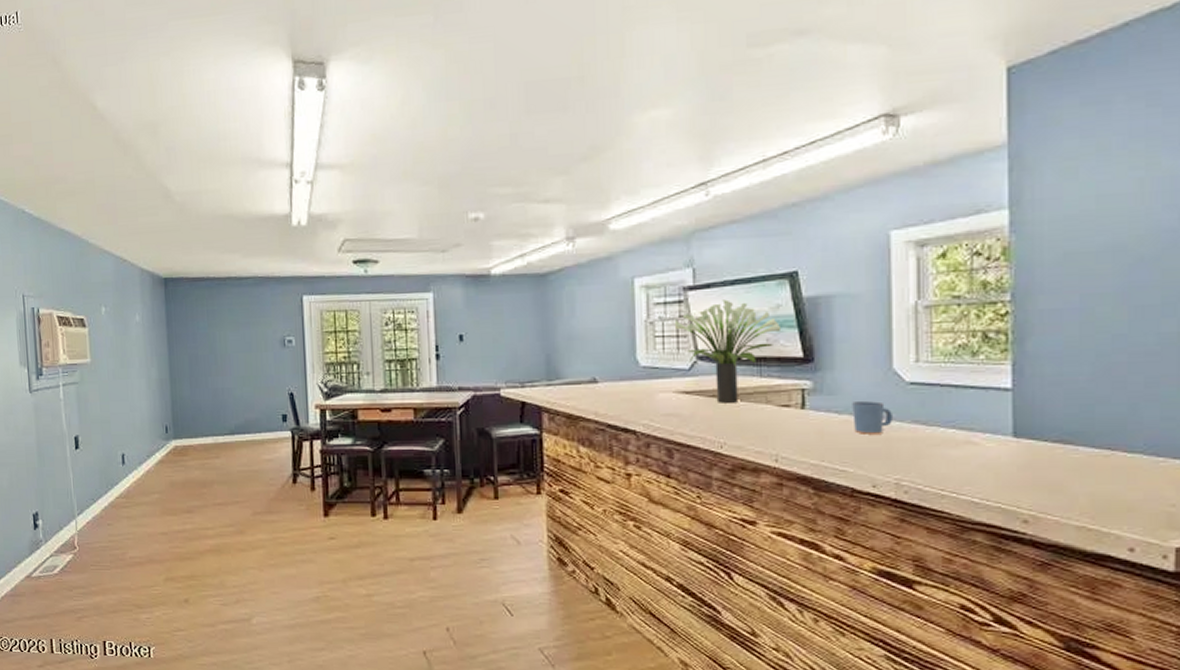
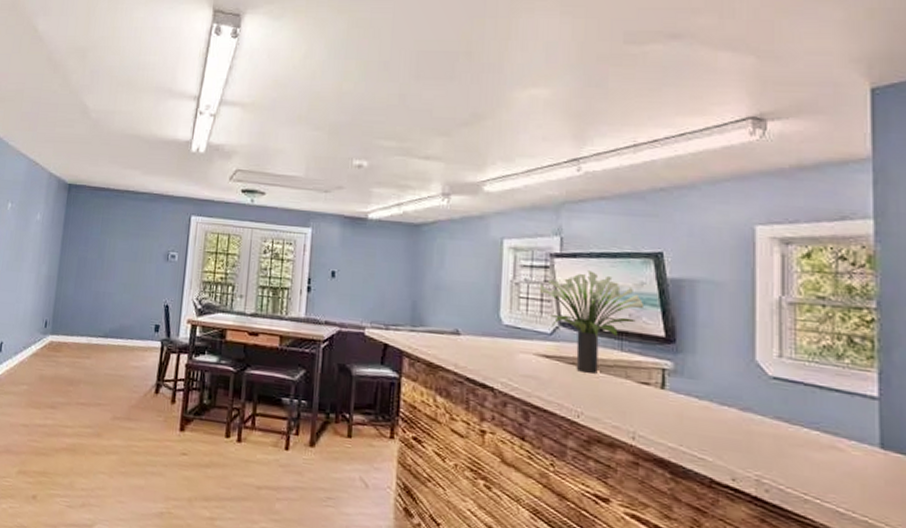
mug: present [852,401,892,434] -> none [713,389,754,426]

